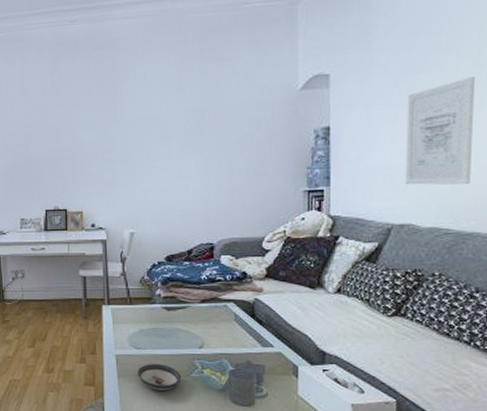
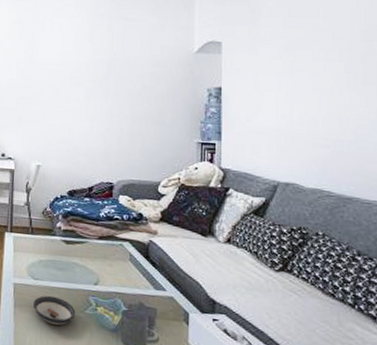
wall art: present [404,77,475,185] -> none [289,57,349,151]

